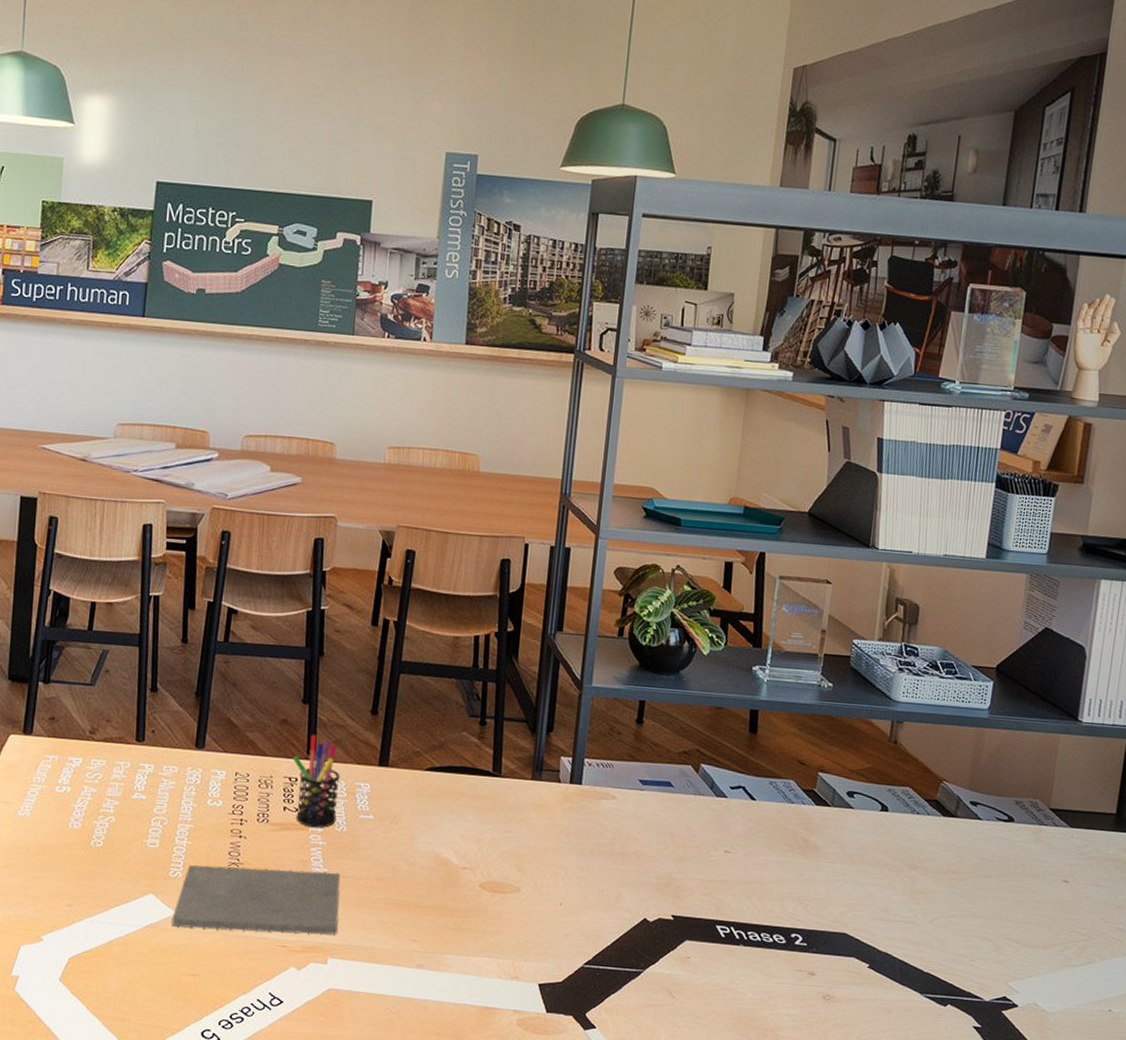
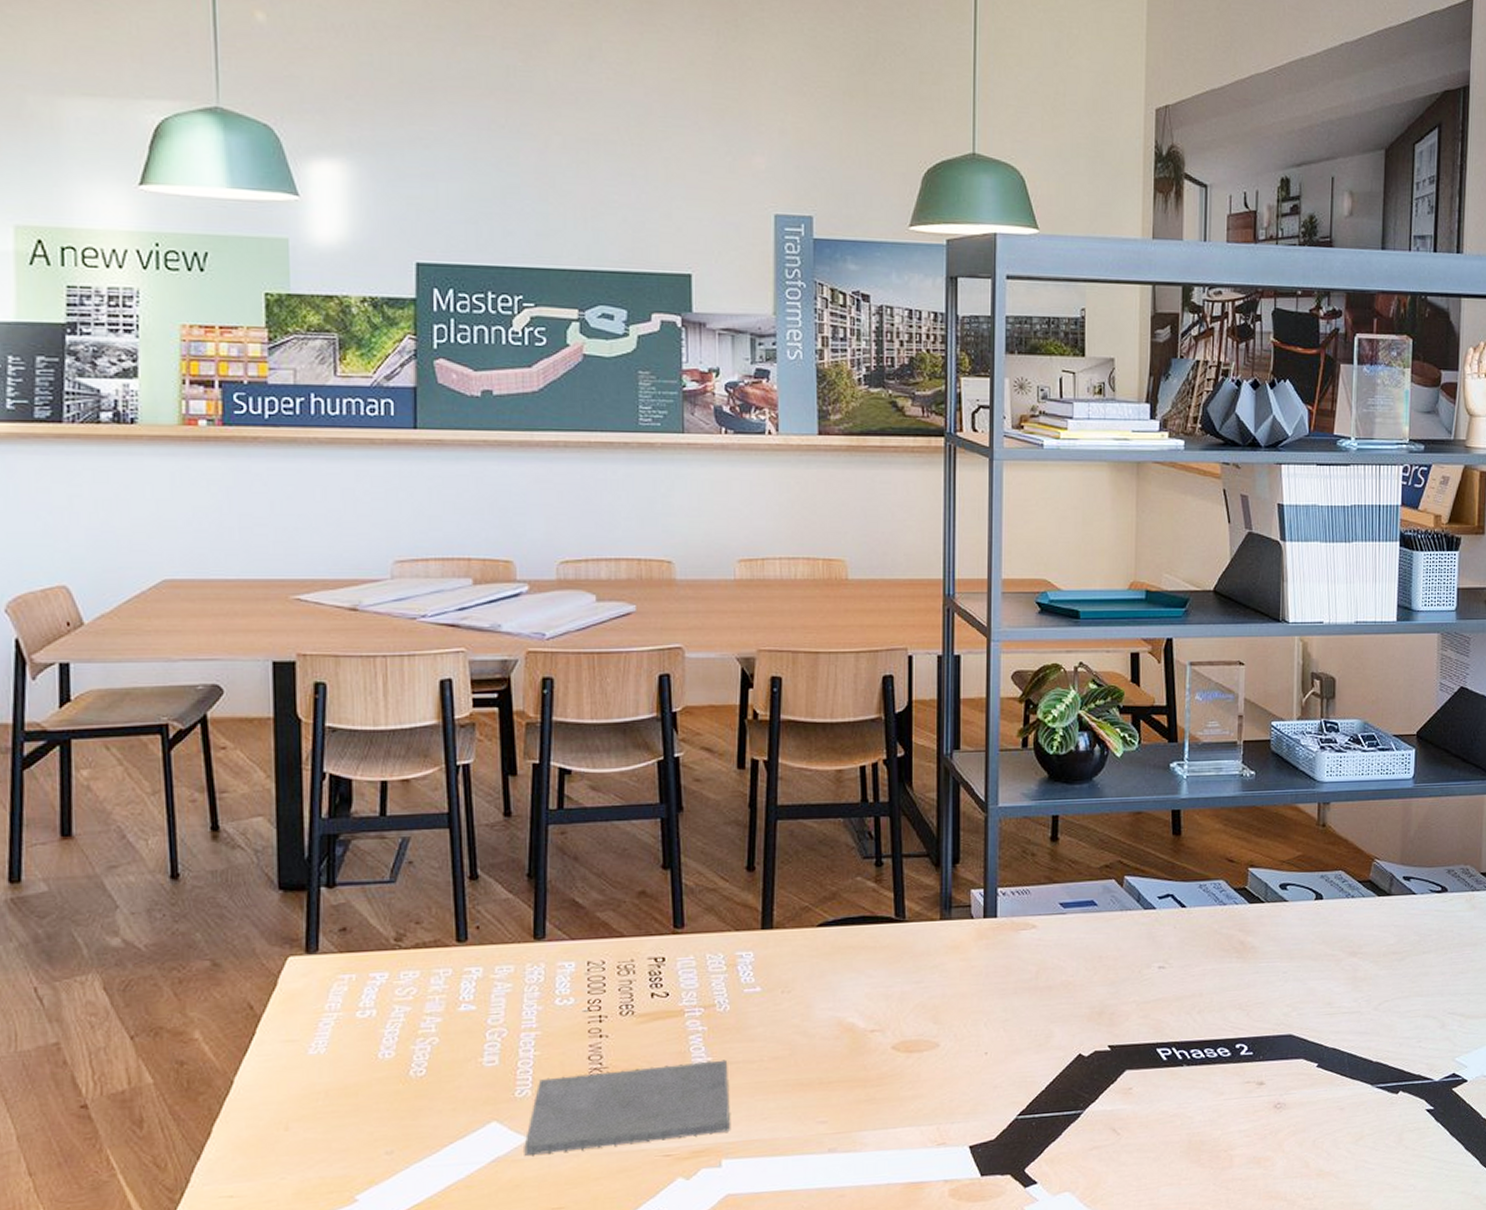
pen holder: present [293,735,340,828] -> none [657,904,717,1013]

